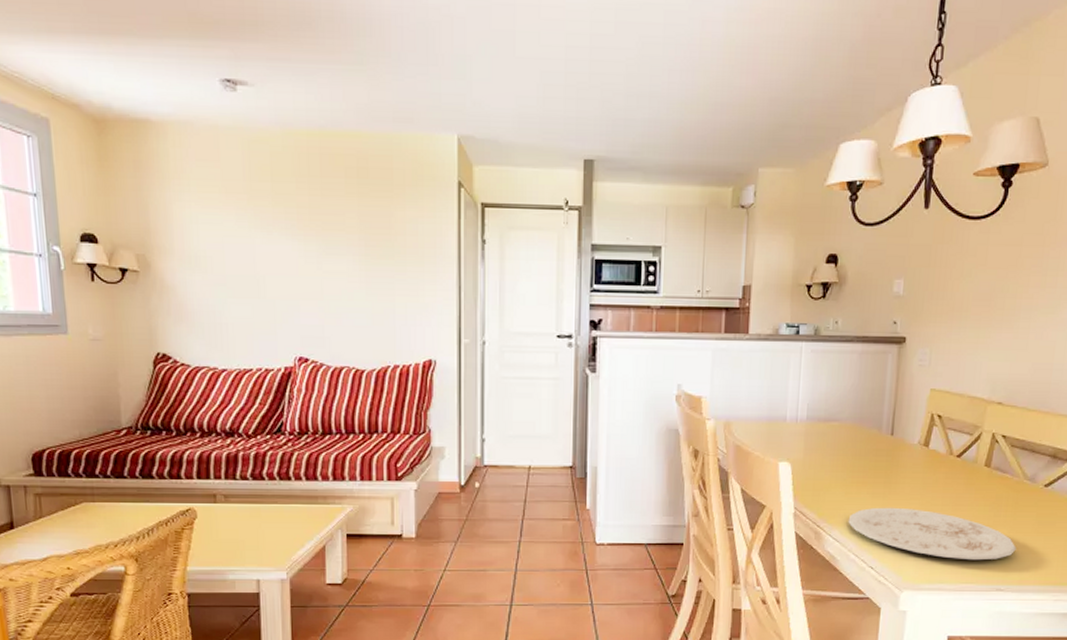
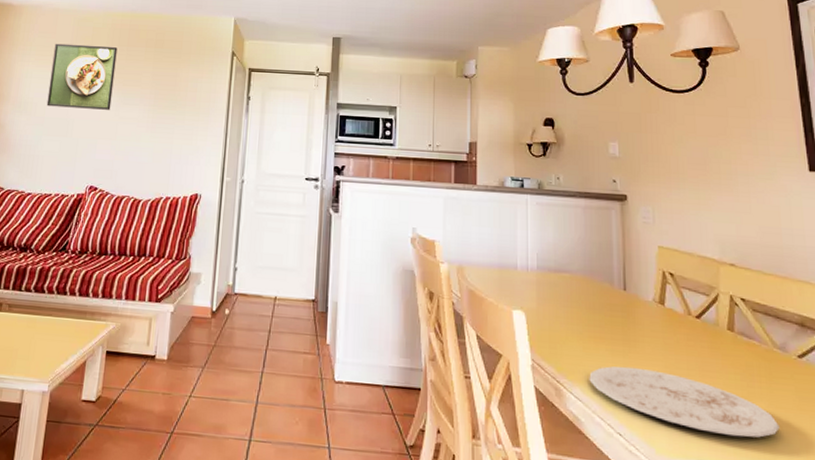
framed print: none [221,175,310,263] -> present [46,43,118,110]

